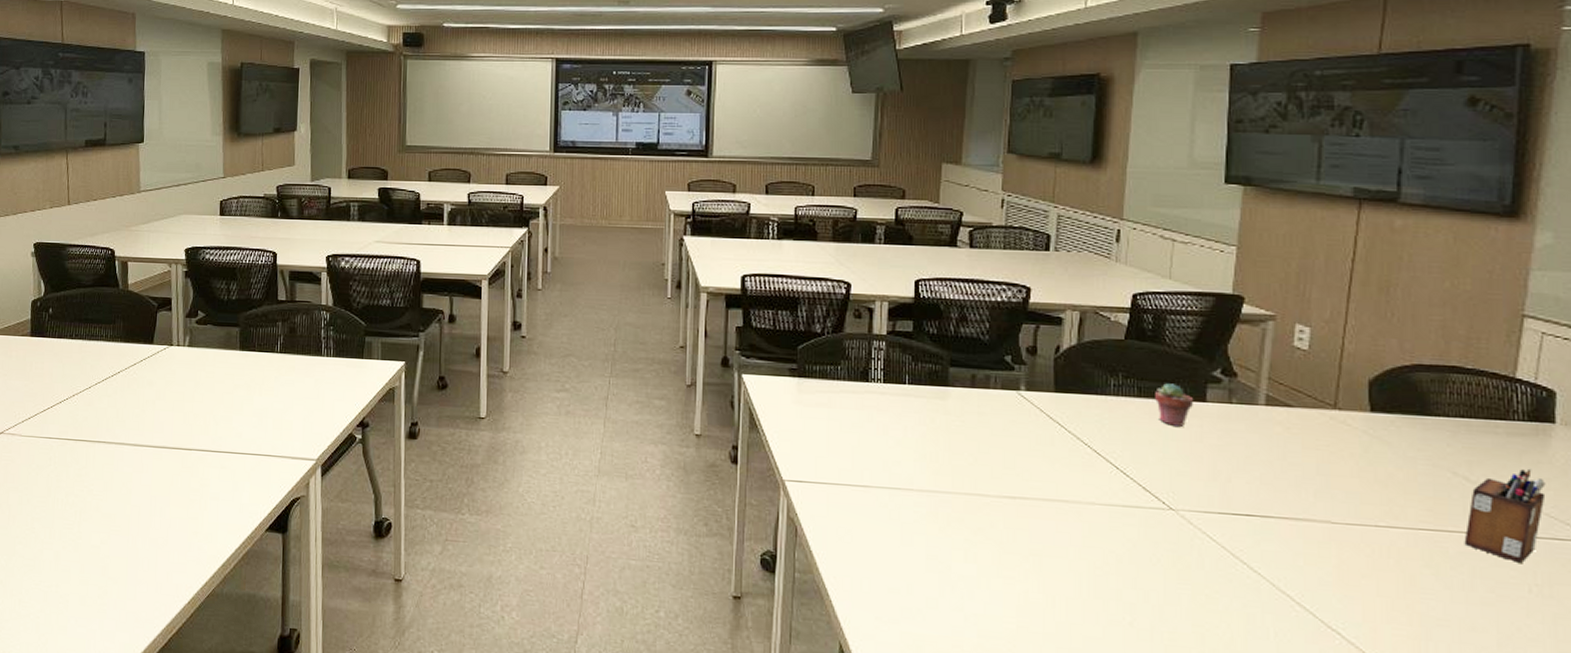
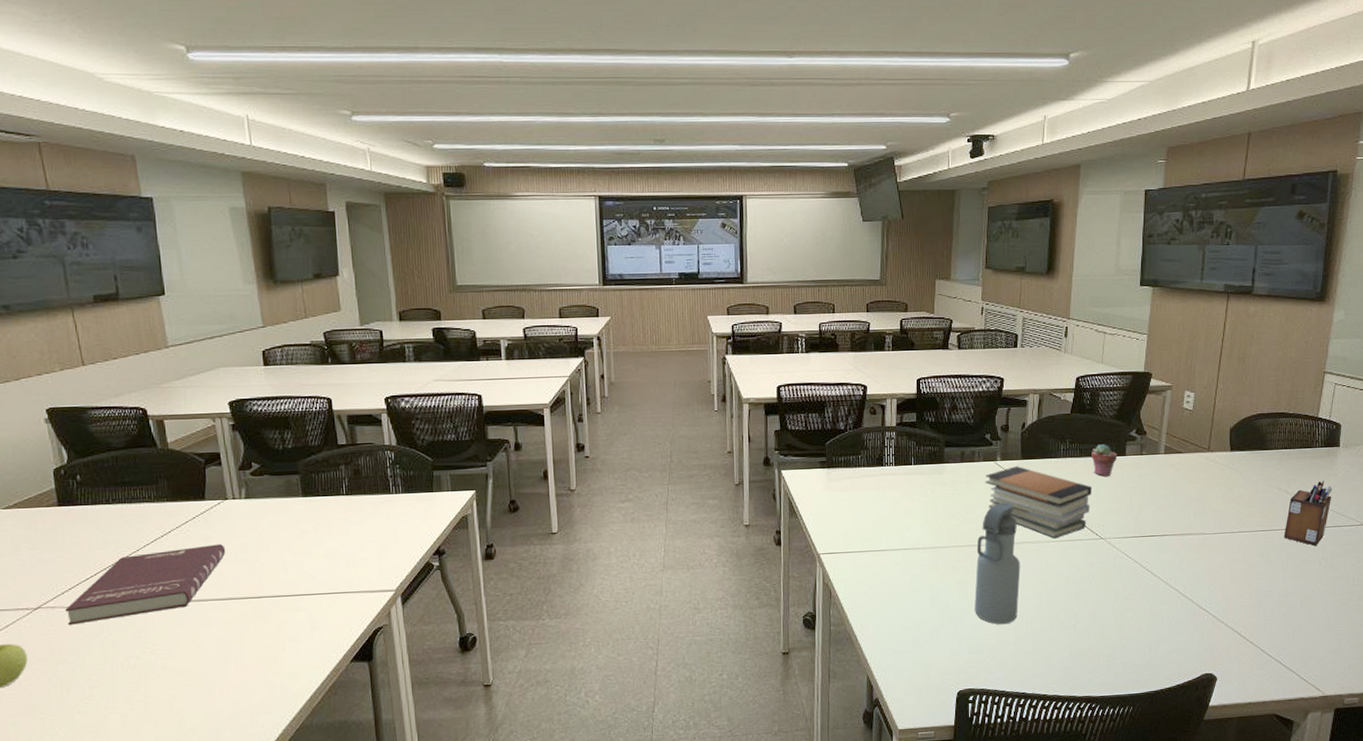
book: none [23,389,165,454] -> present [65,544,226,625]
water bottle: none [987,444,1052,605] -> present [974,502,1021,624]
book stack: none [1003,400,1157,501] -> present [985,466,1093,539]

